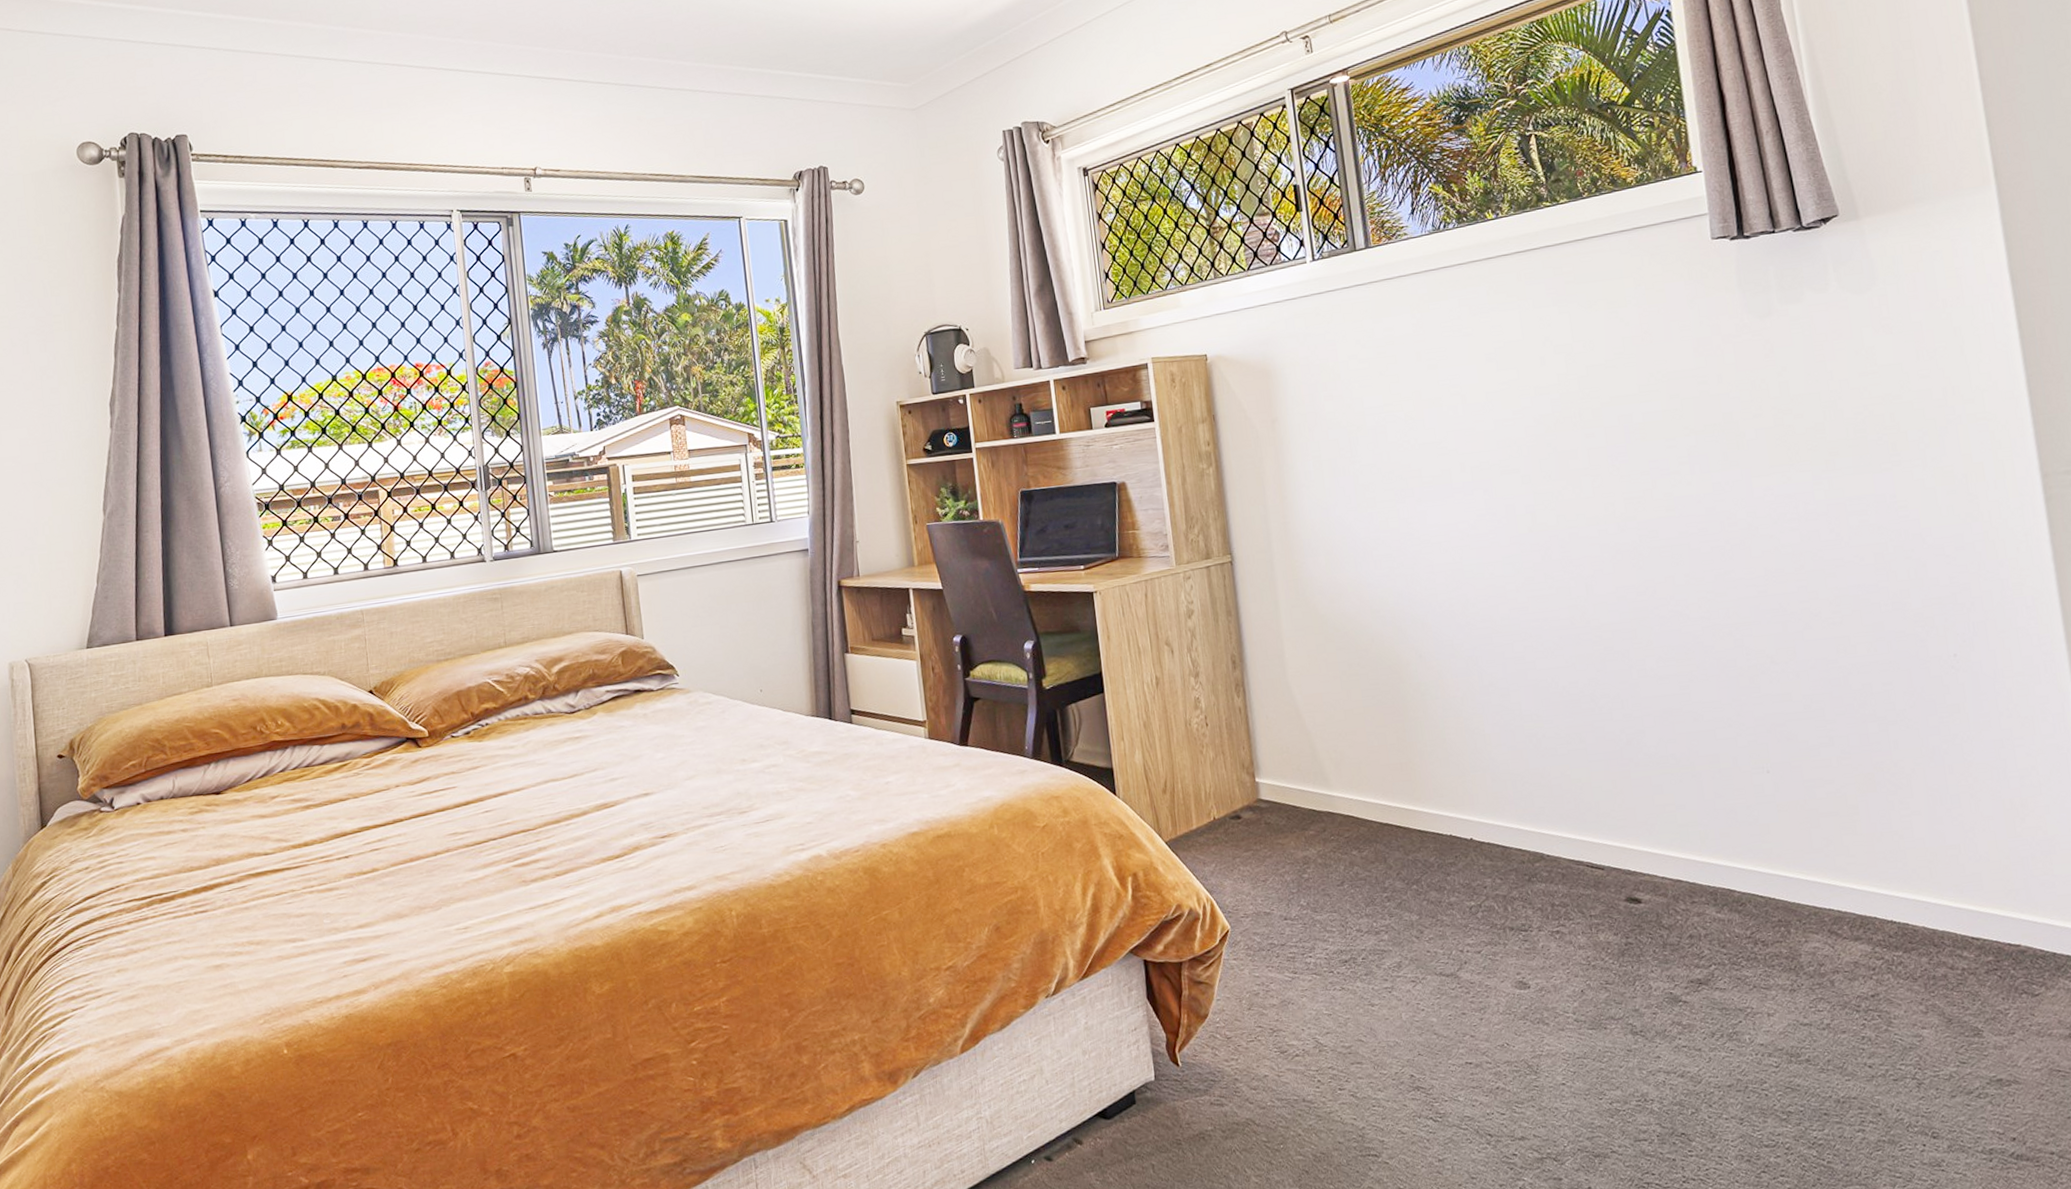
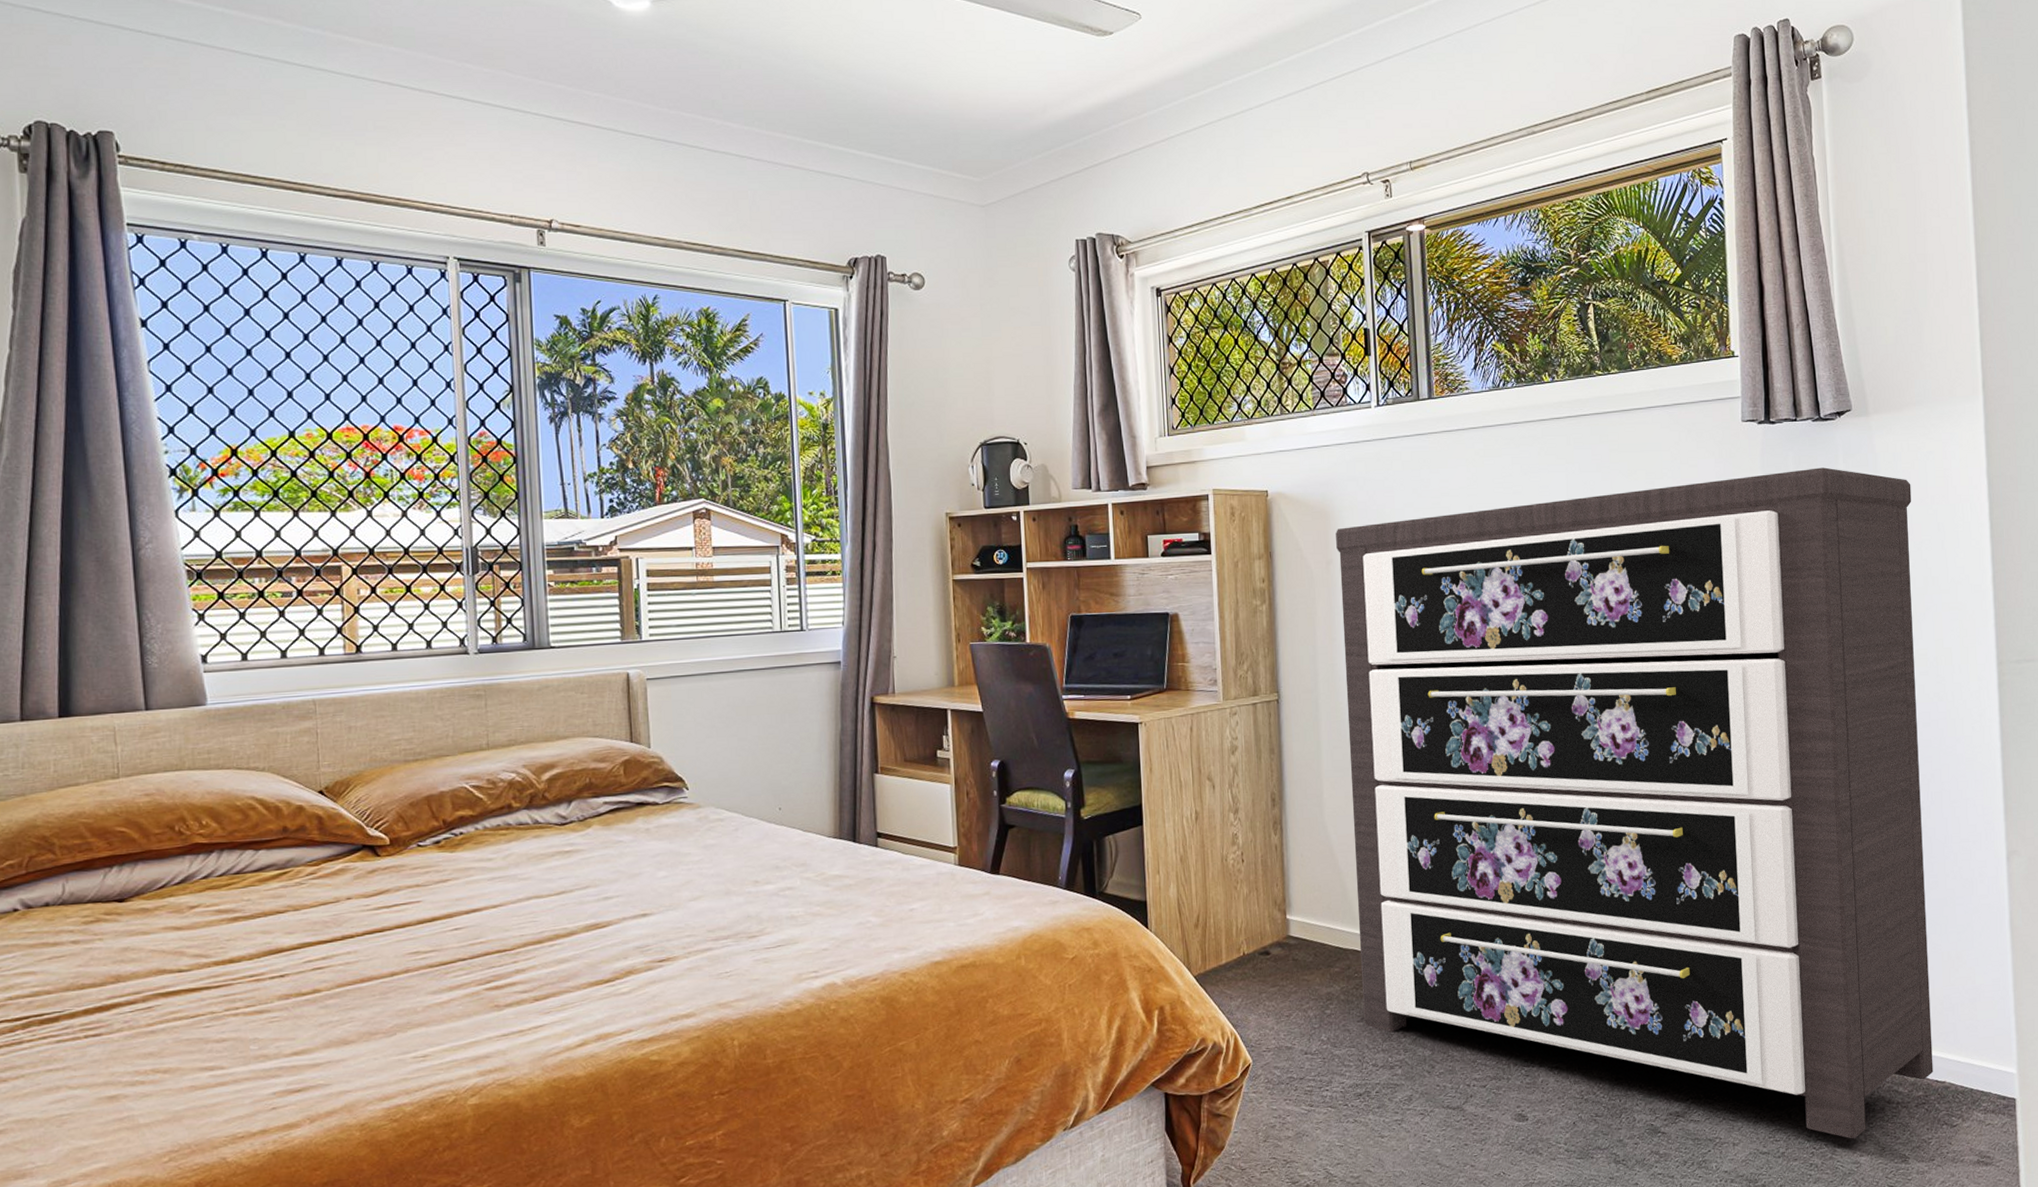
dresser: none [1279,278,2004,1009] -> present [1336,467,1934,1139]

